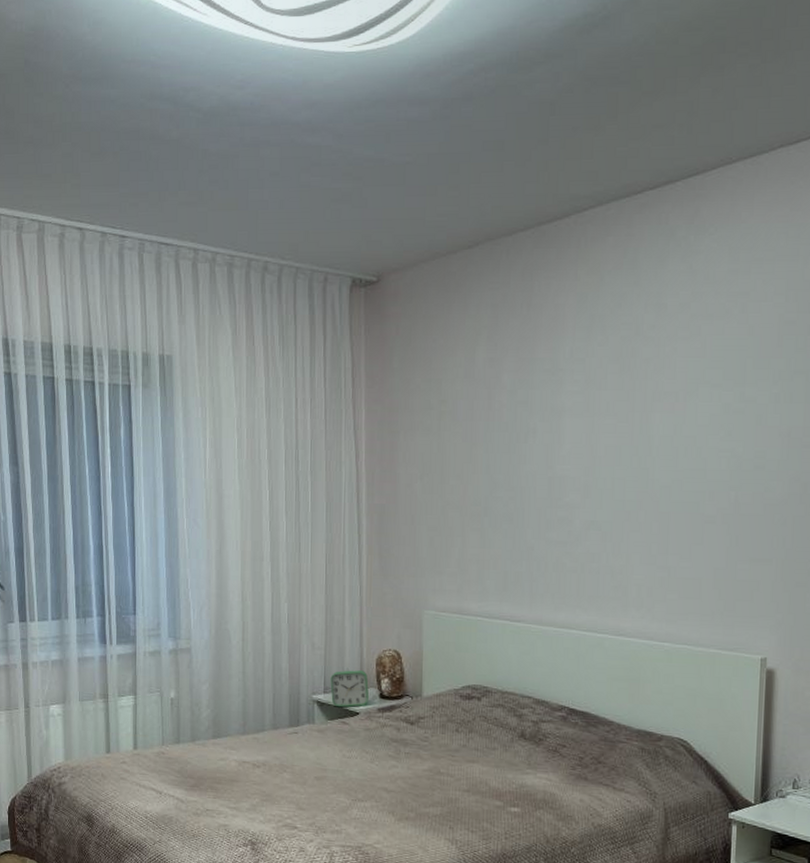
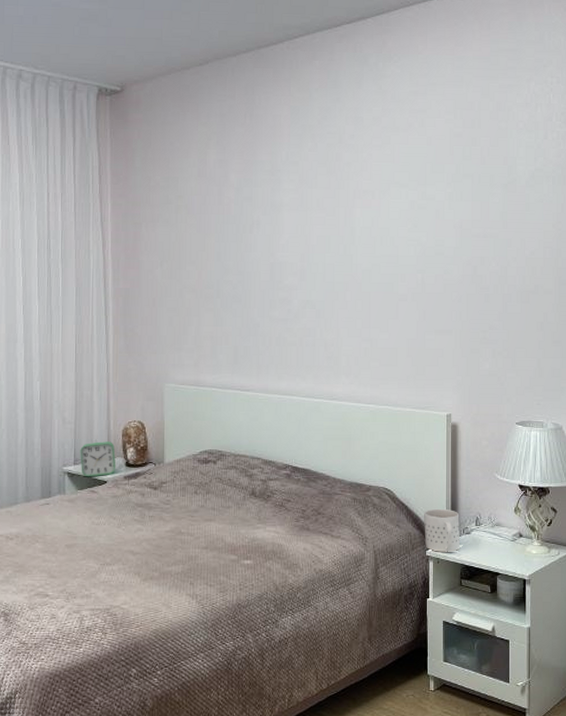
mug: none [727,765,773,817] -> present [424,508,461,552]

